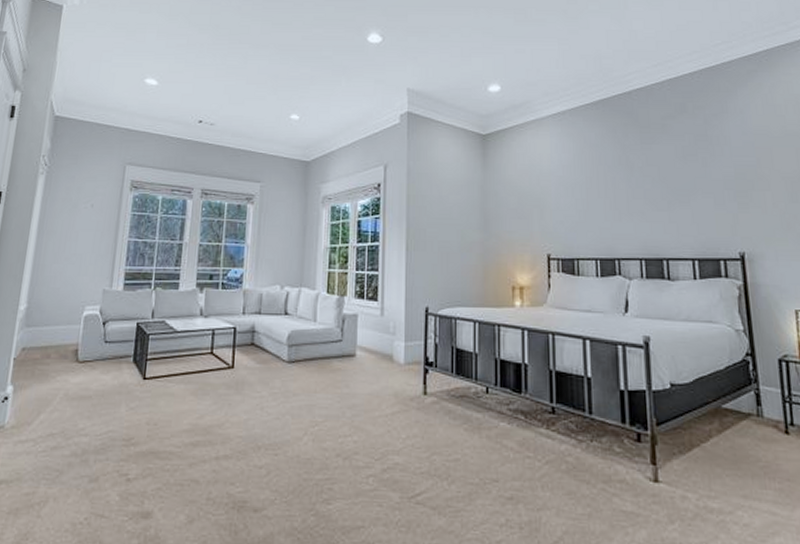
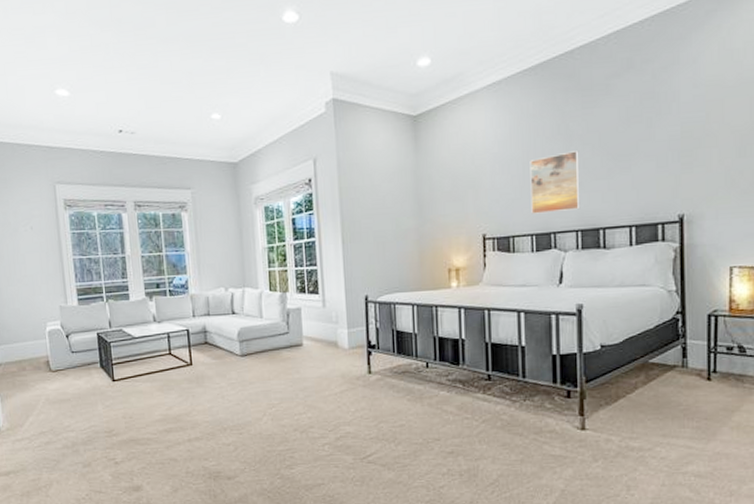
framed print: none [593,181,643,239] -> present [530,150,581,214]

